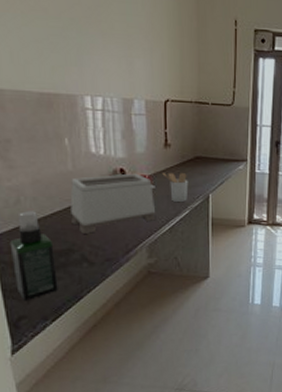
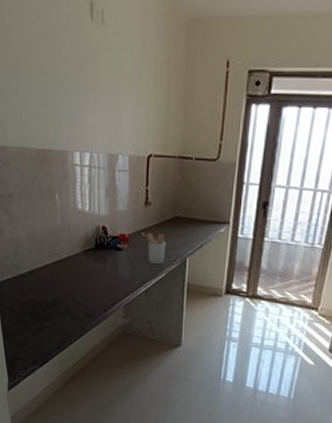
spray bottle: present [9,211,58,300] -> none [9,262,45,344]
toaster: present [70,173,156,234] -> none [58,231,134,288]

